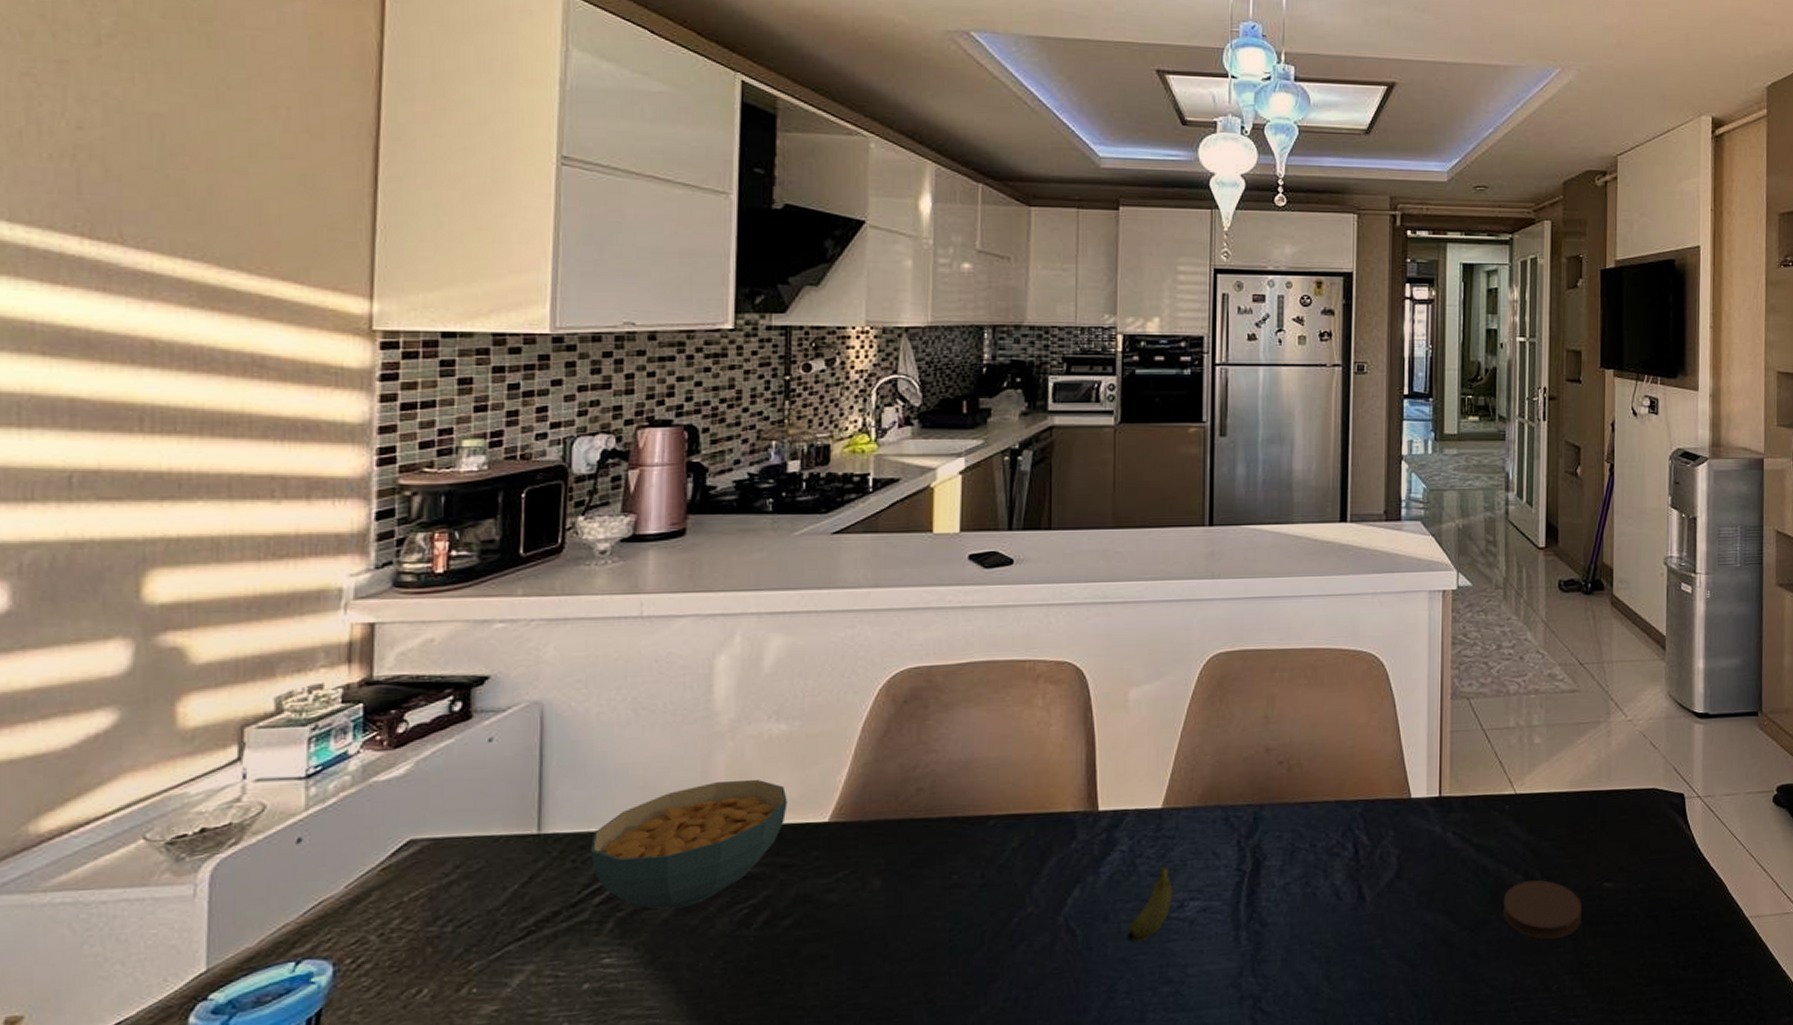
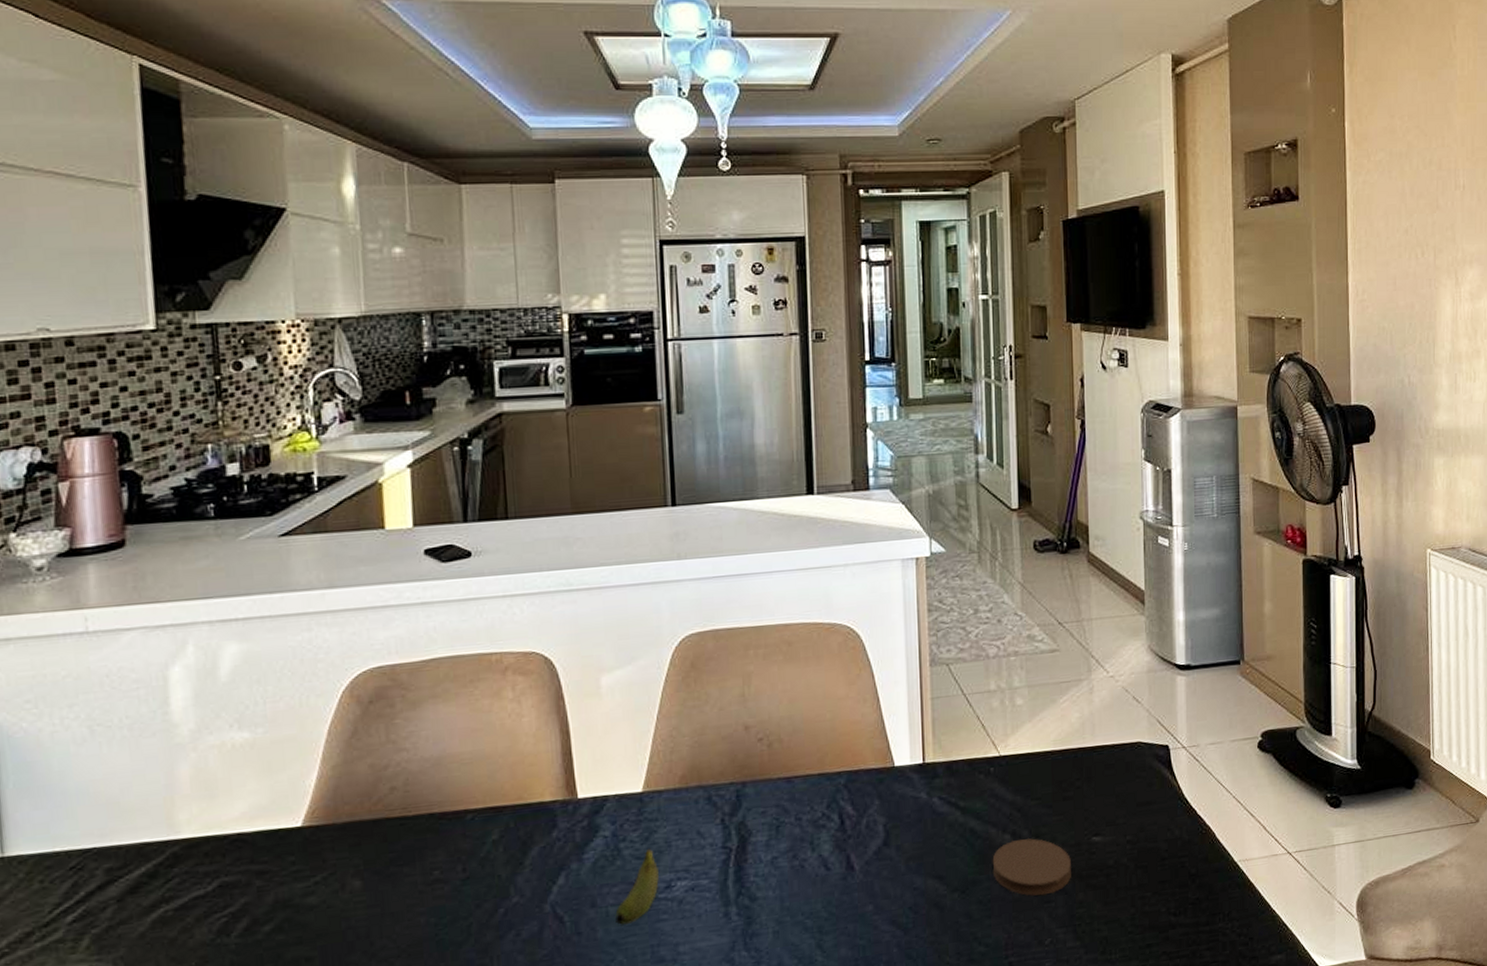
cereal bowl: present [591,779,787,909] -> none [58,788,258,923]

